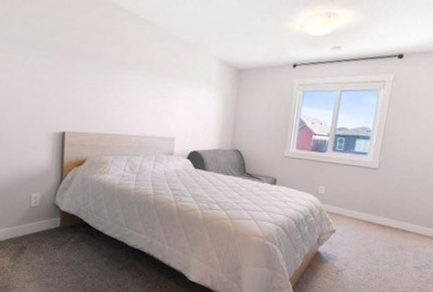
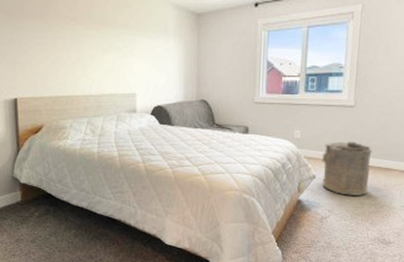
laundry hamper: none [341,200,391,253] -> present [321,141,372,196]

